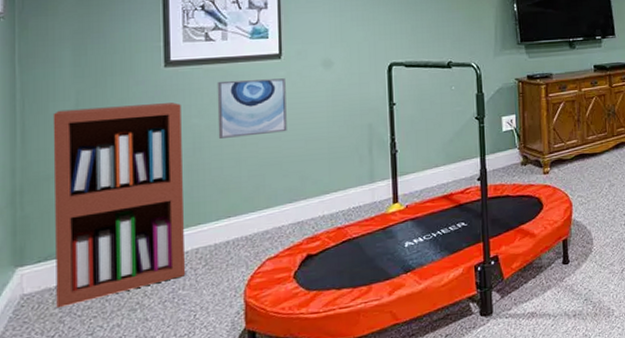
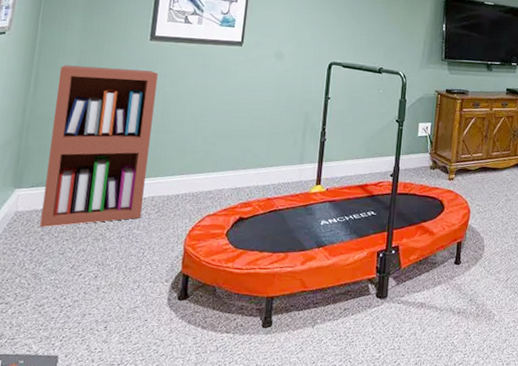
wall art: present [217,78,287,139] -> none [183,58,243,109]

